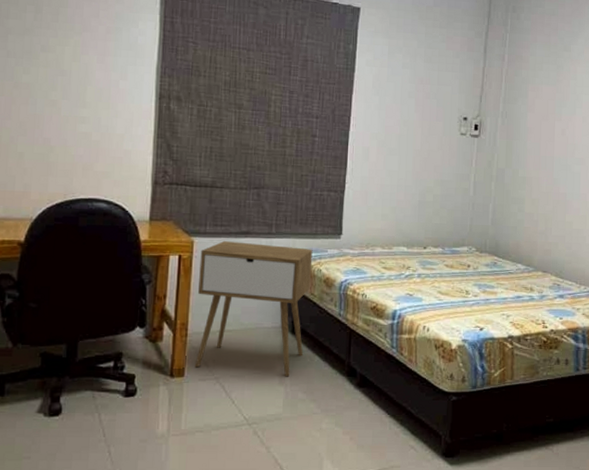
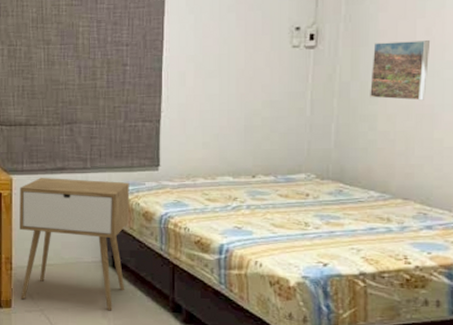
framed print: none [520,137,565,189] -> present [370,40,431,101]

